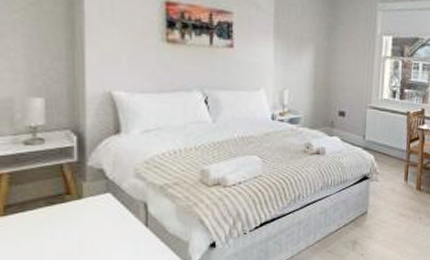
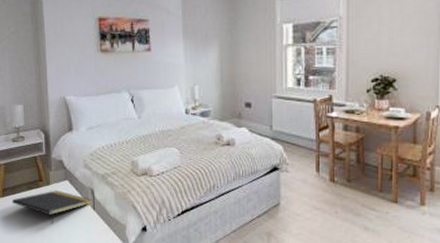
notepad: none [19,205,145,247] -> present [11,190,92,225]

